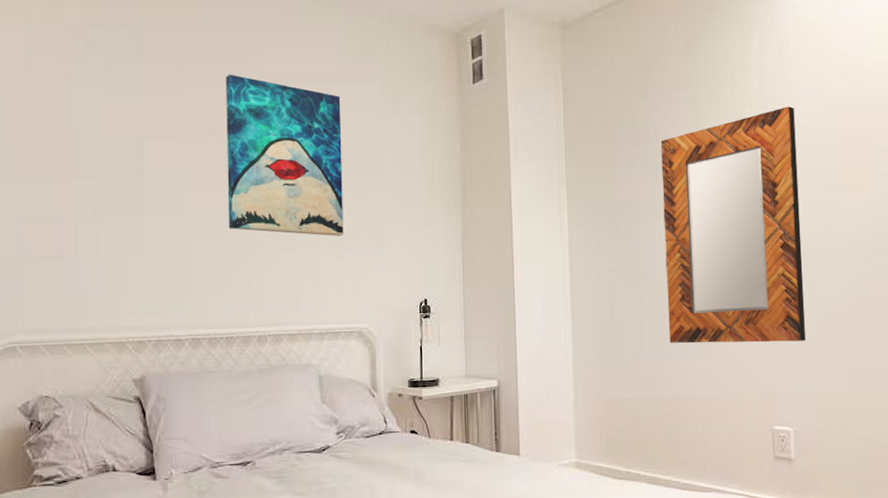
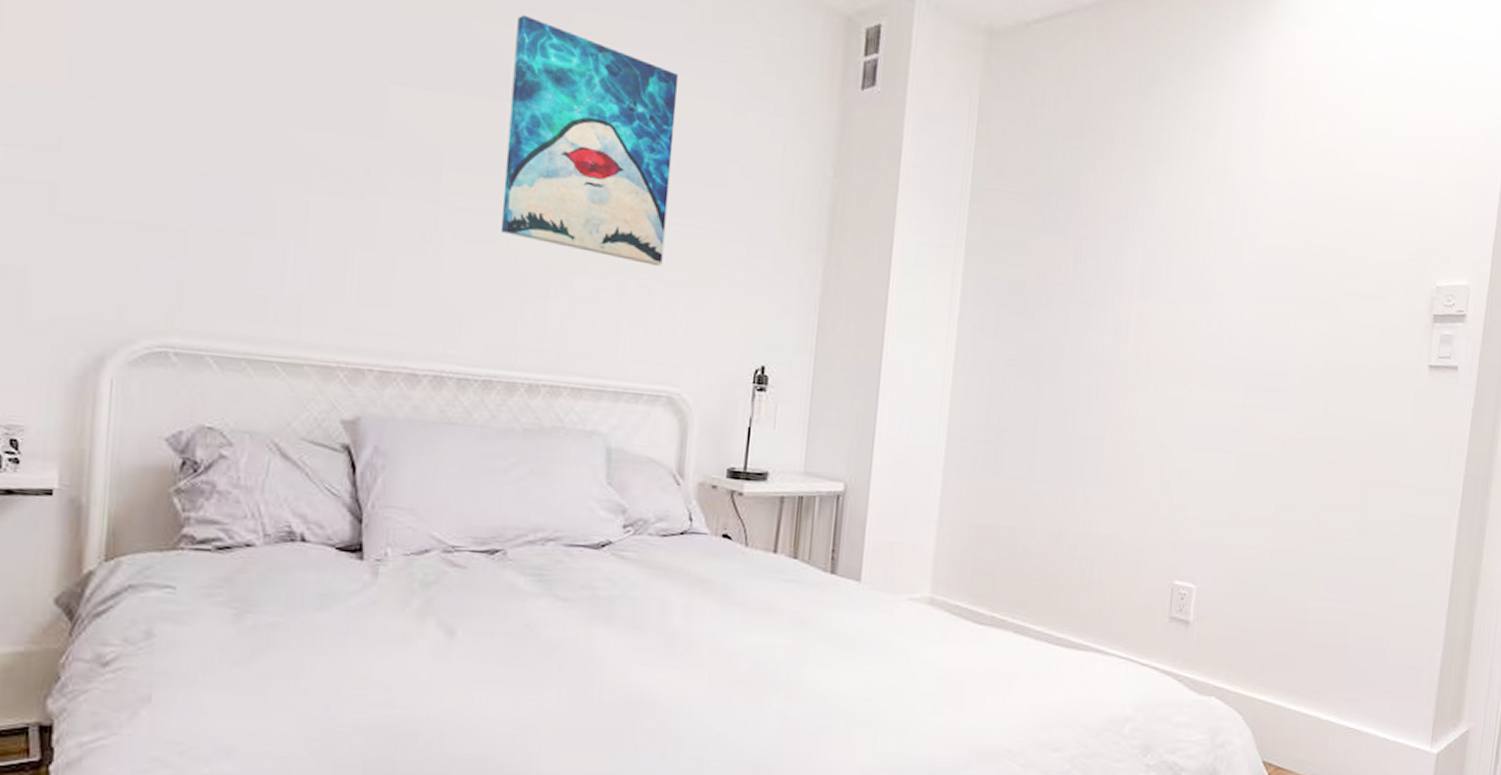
home mirror: present [660,106,806,344] -> none [1066,188,1259,483]

